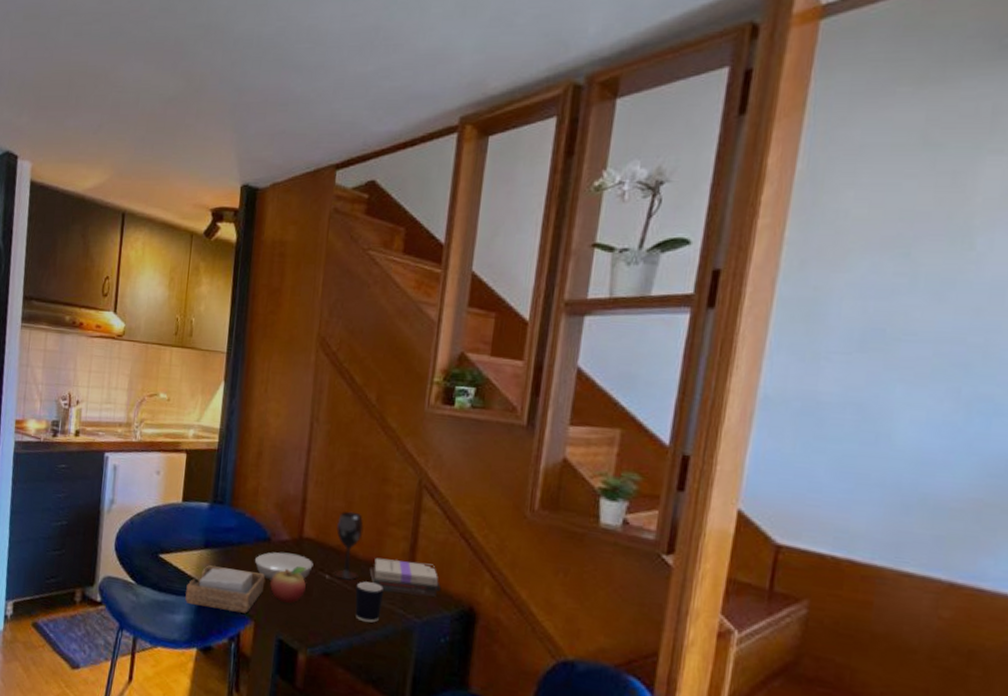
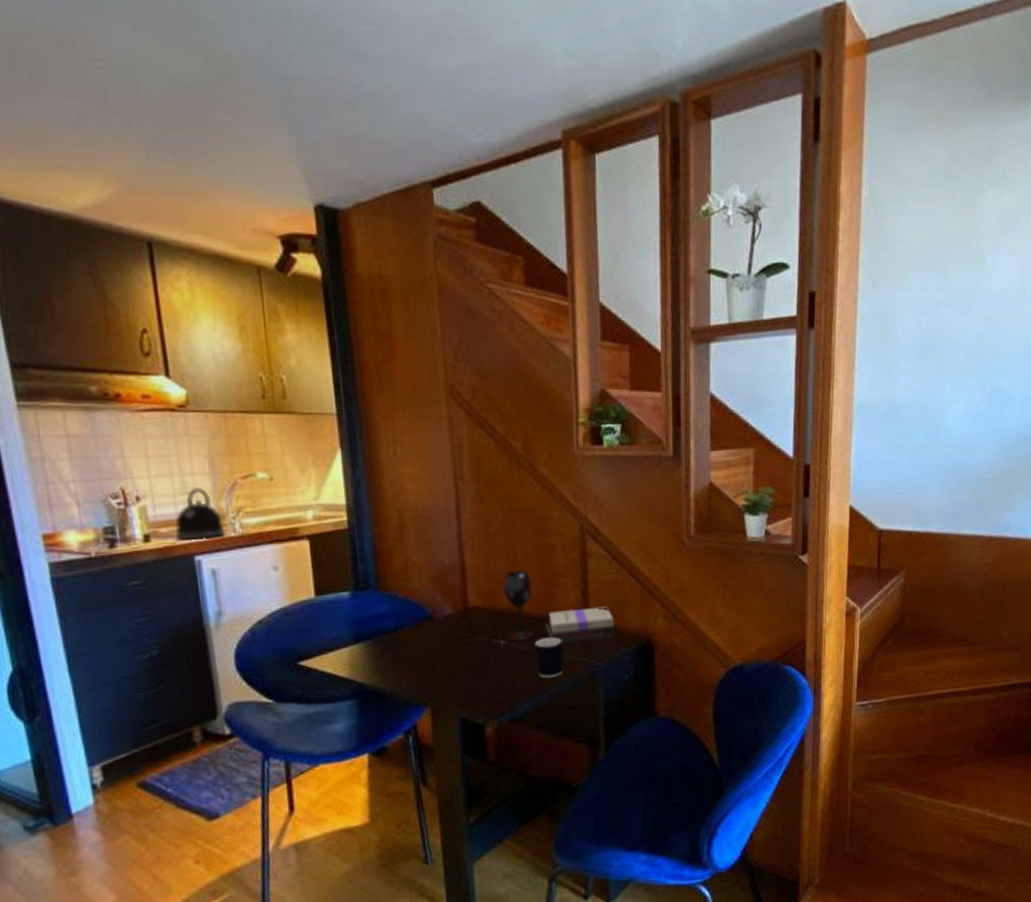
kettle: none [96,399,130,442] -> present [175,487,226,541]
napkin holder: present [185,565,265,614] -> none [341,655,435,708]
bowl: present [254,552,314,581] -> none [417,626,485,661]
fruit: present [270,566,306,604] -> none [441,637,481,681]

